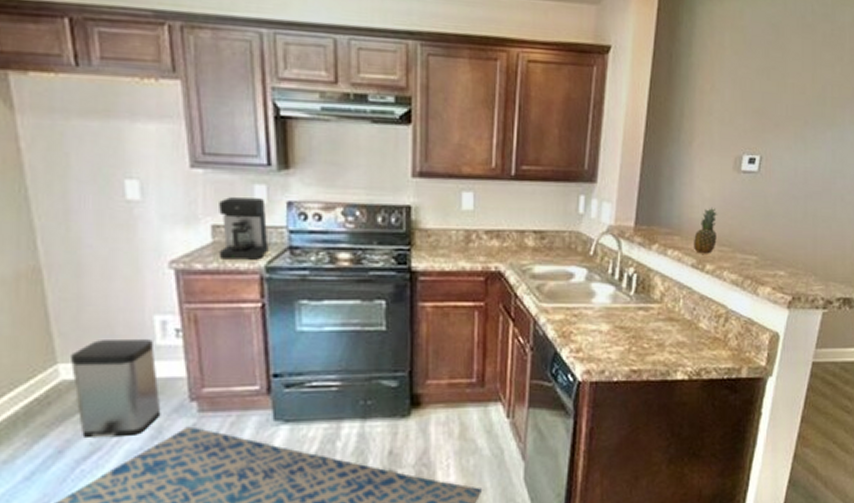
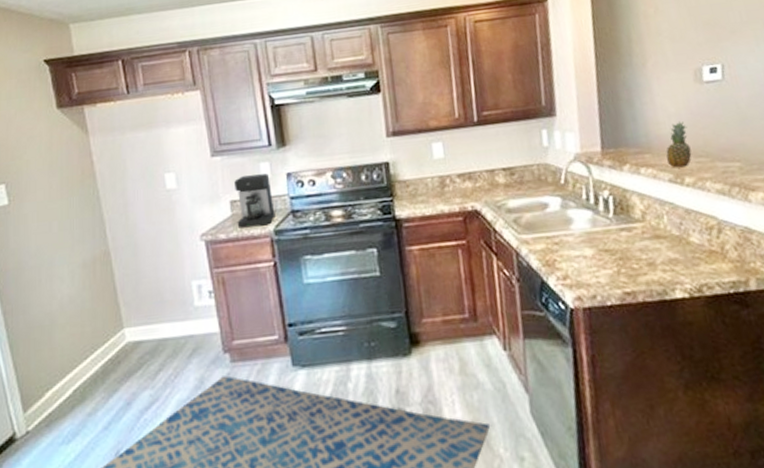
pedal bin: present [69,339,161,439] -> none [132,302,202,391]

